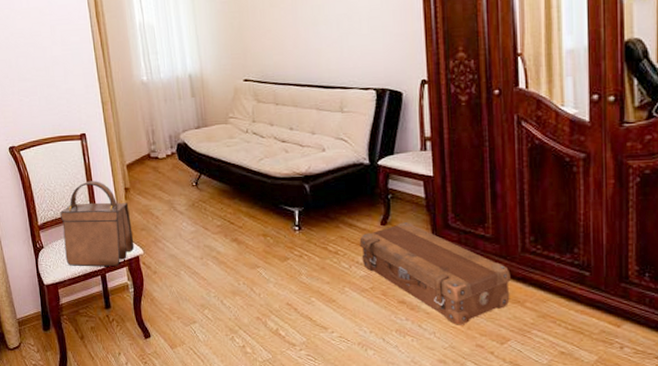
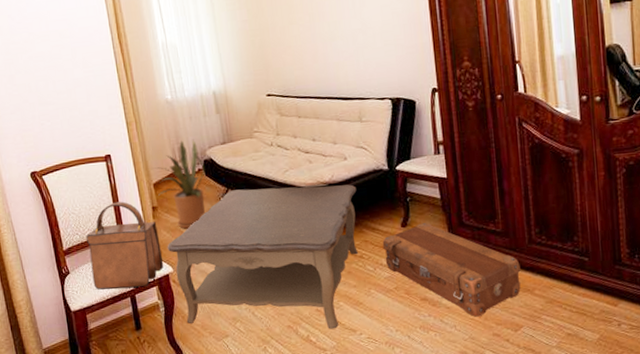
house plant: none [128,122,178,212] -> present [154,139,206,229]
coffee table: none [138,175,335,325] -> present [167,184,358,329]

